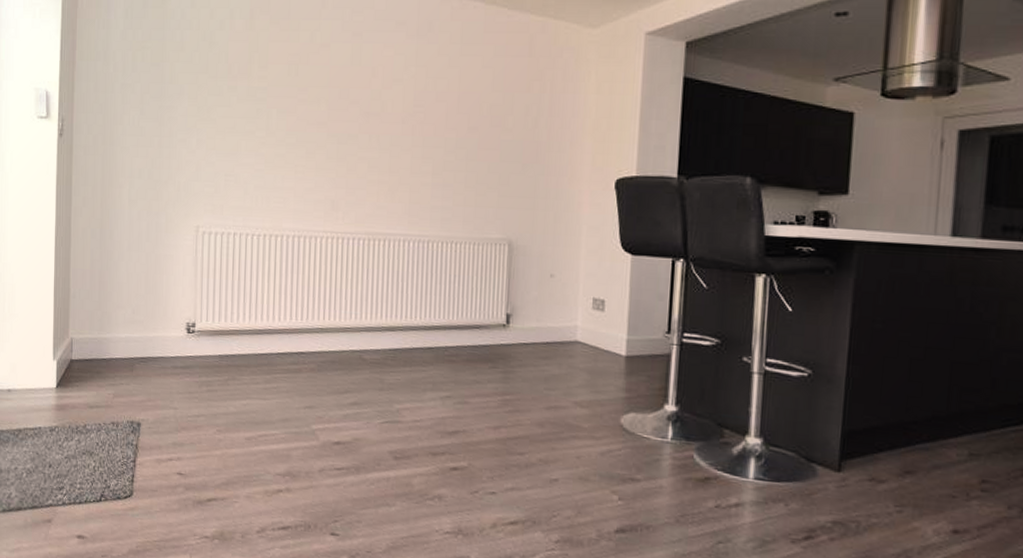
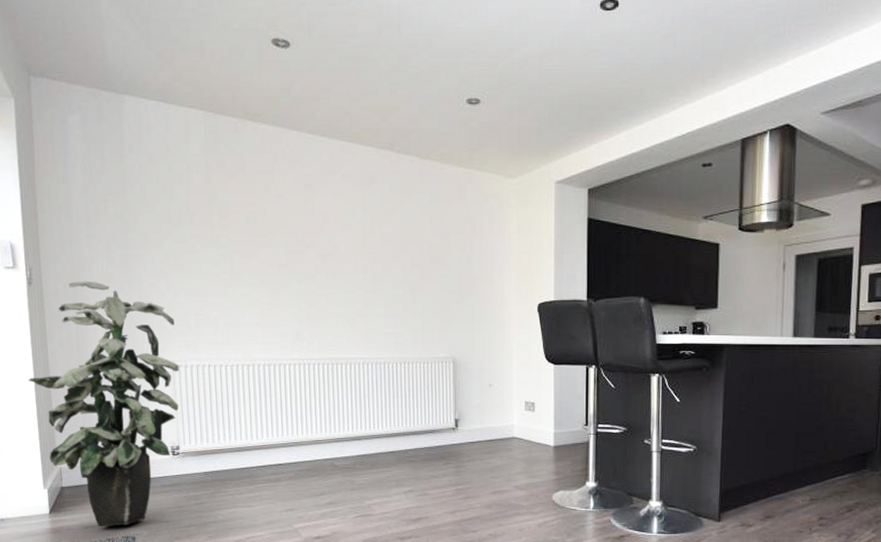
indoor plant: none [49,134,203,409] -> present [28,281,180,527]

